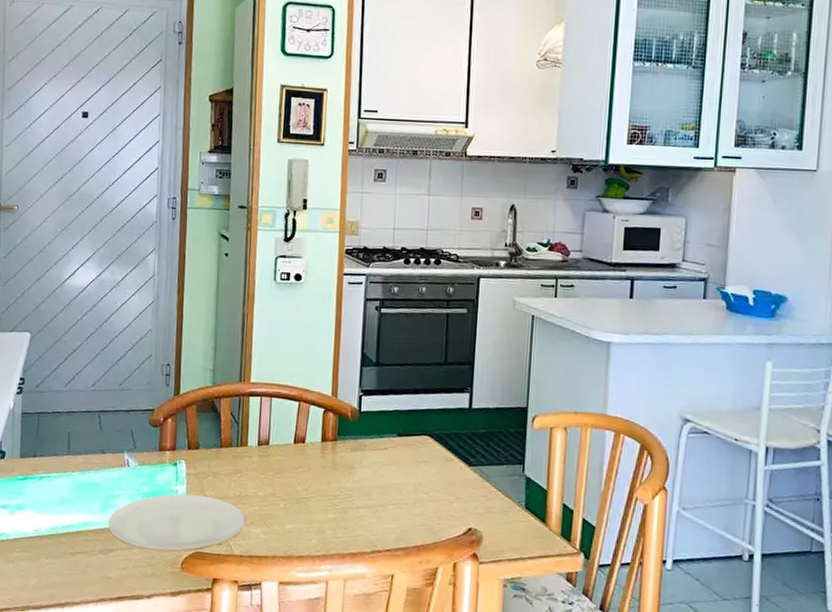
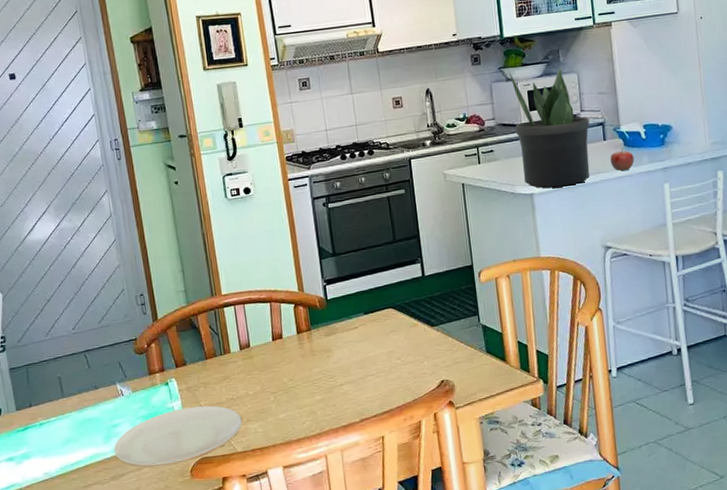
planter: none [603,202,691,343] -> present [508,68,590,189]
fruit: none [707,312,736,337] -> present [610,148,635,171]

